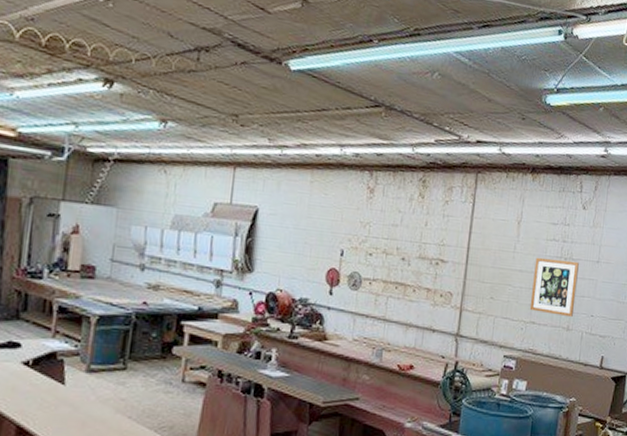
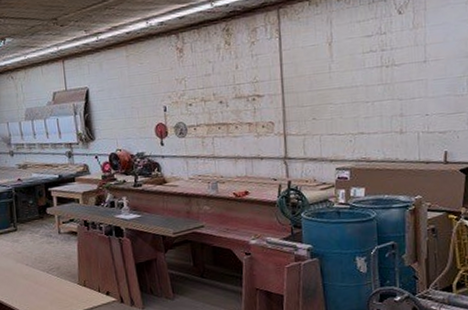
wall art: present [529,257,579,318] -> none [354,66,406,123]

